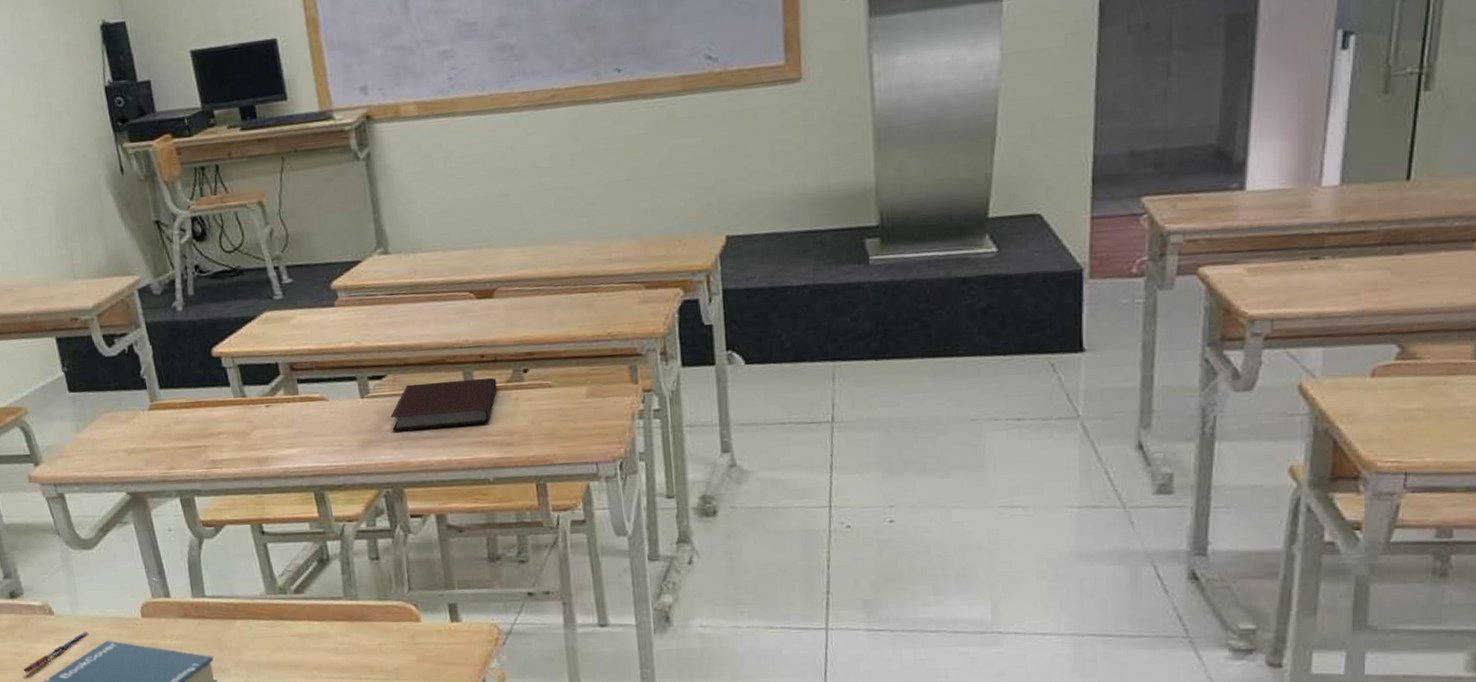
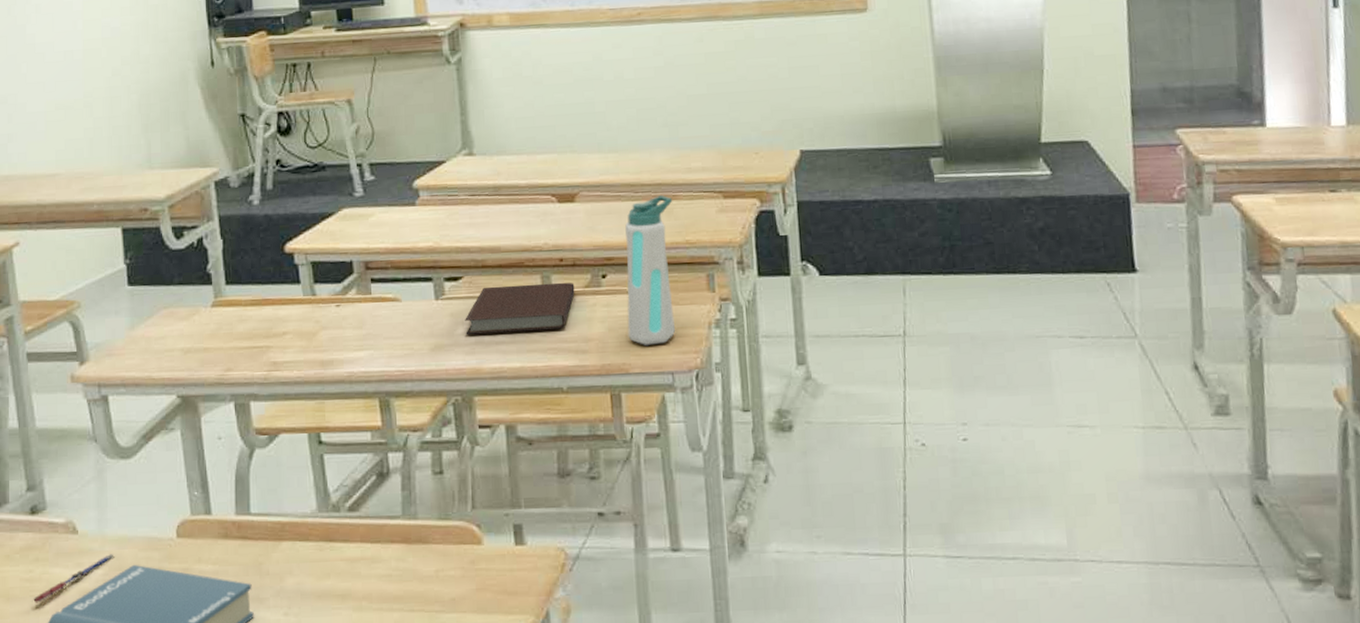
water bottle: none [545,288,598,437] -> present [625,195,675,345]

